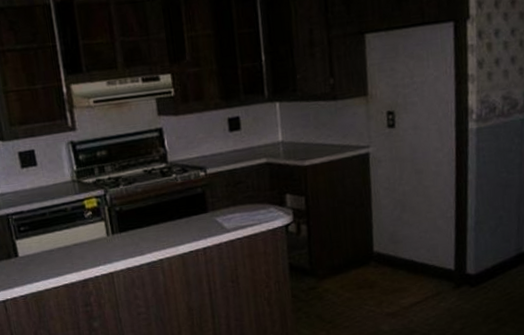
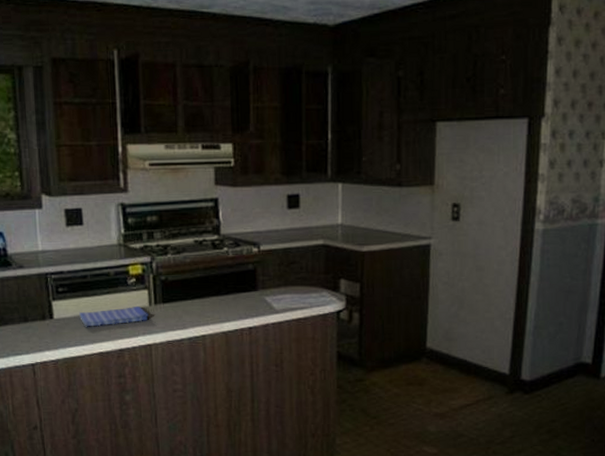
dish towel: none [42,237,108,262] -> present [79,305,149,327]

